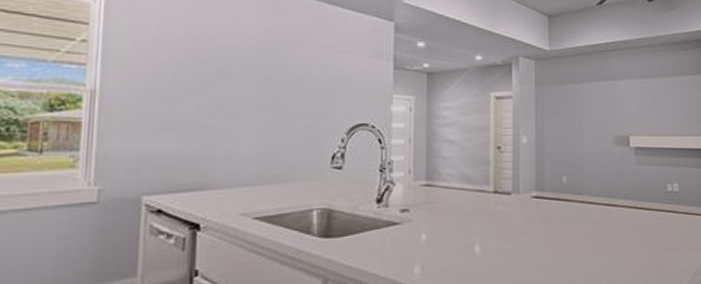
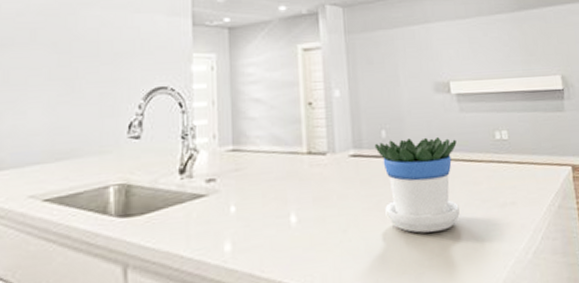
flowerpot: none [555,185,631,269] -> present [374,136,460,233]

